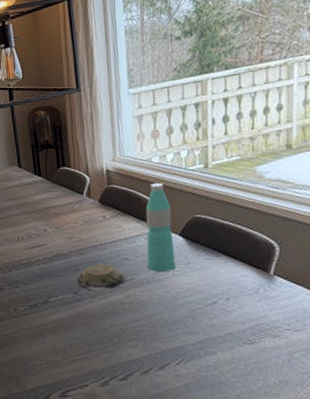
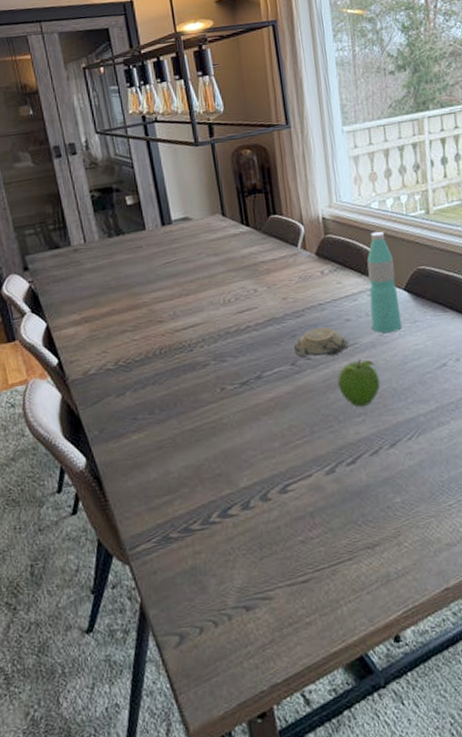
fruit: none [114,293,153,334] -> present [337,360,381,407]

